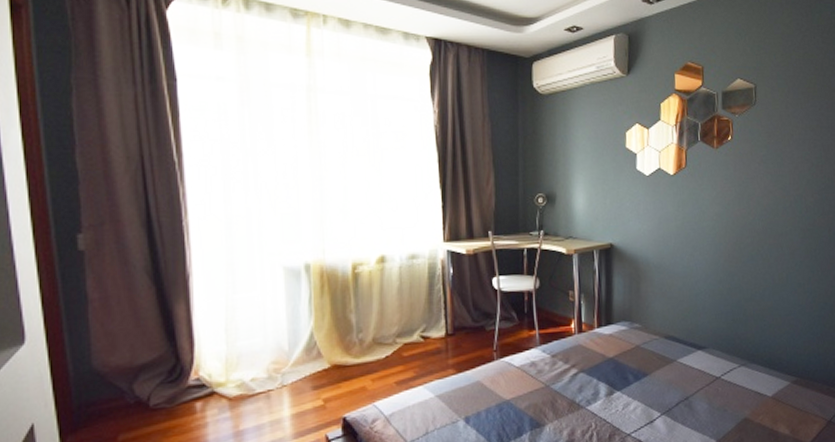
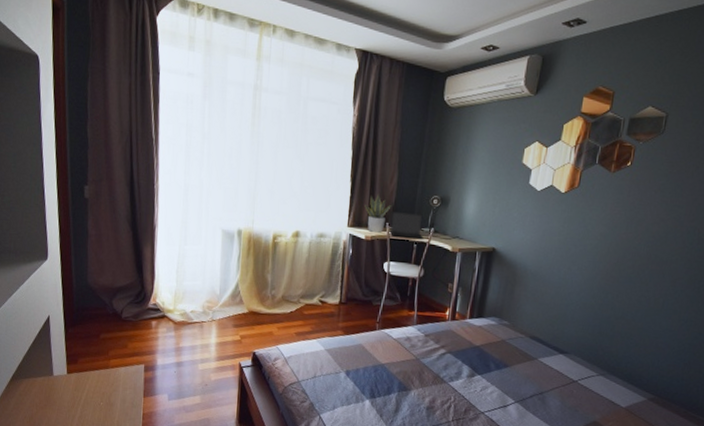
potted plant: none [460,199,493,244] -> present [364,194,393,233]
laptop: none [492,216,533,246] -> present [390,211,424,240]

